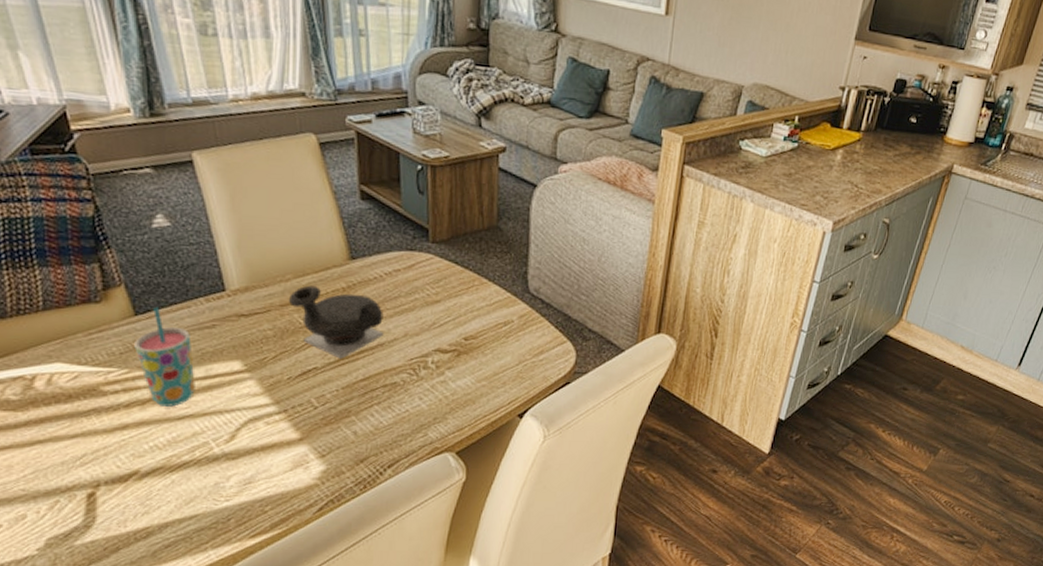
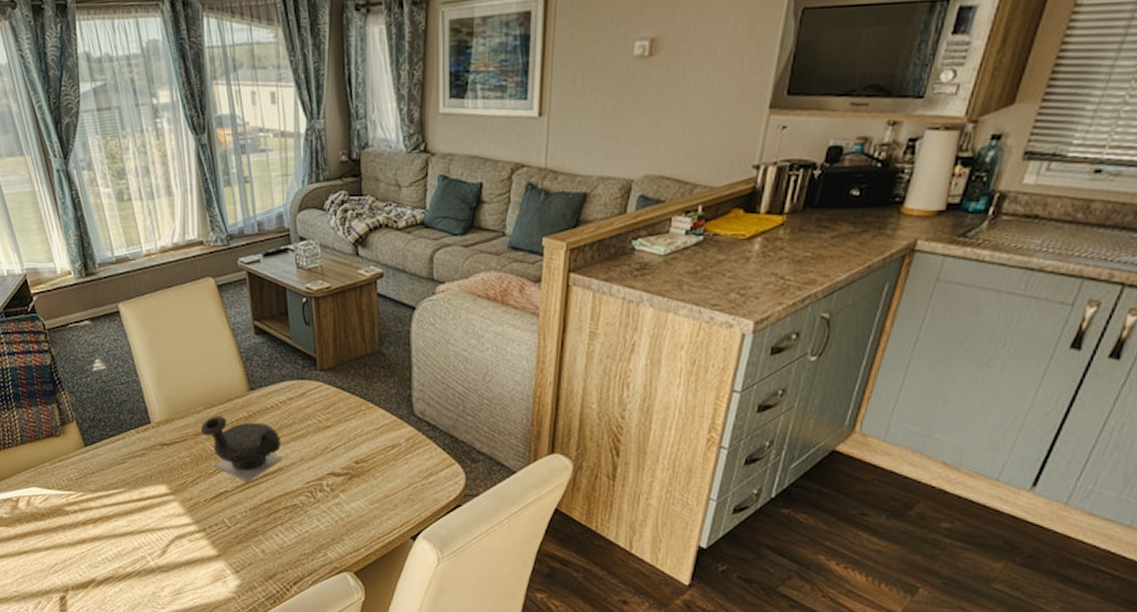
cup: present [134,306,195,407] -> none [86,438,133,525]

